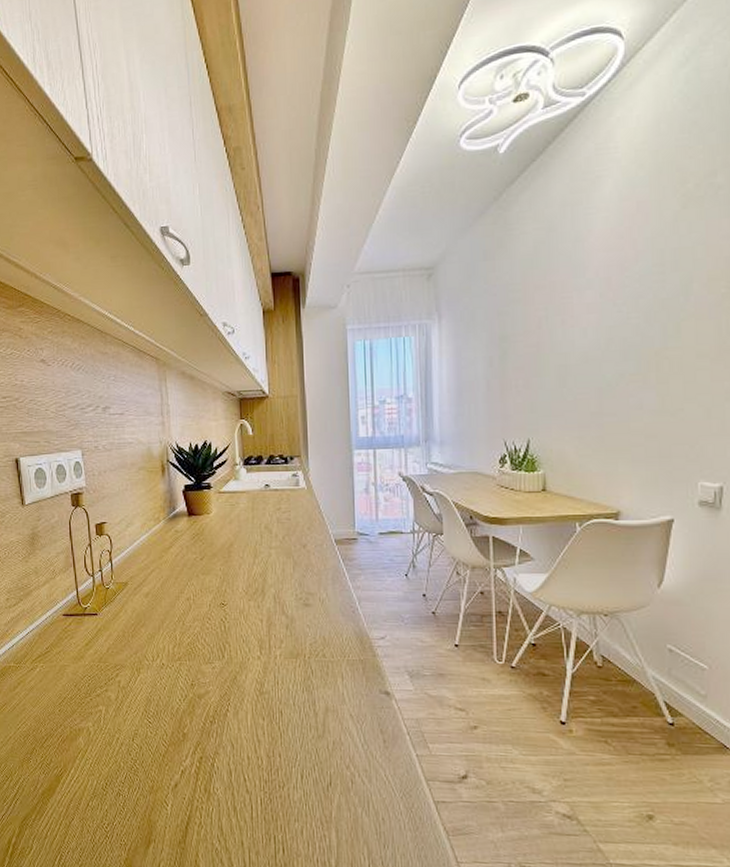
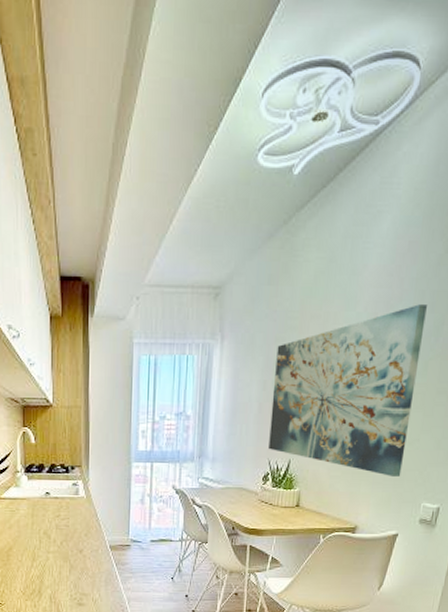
wall art: none [501,263,670,453] -> present [268,304,427,477]

